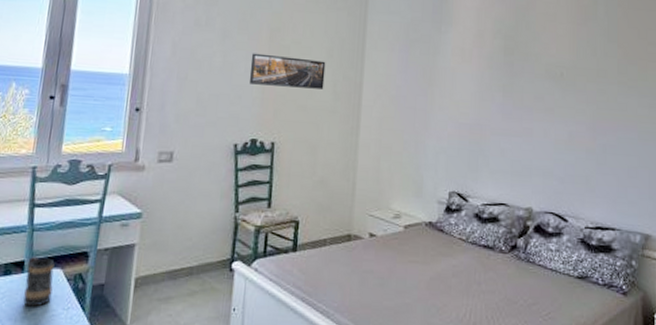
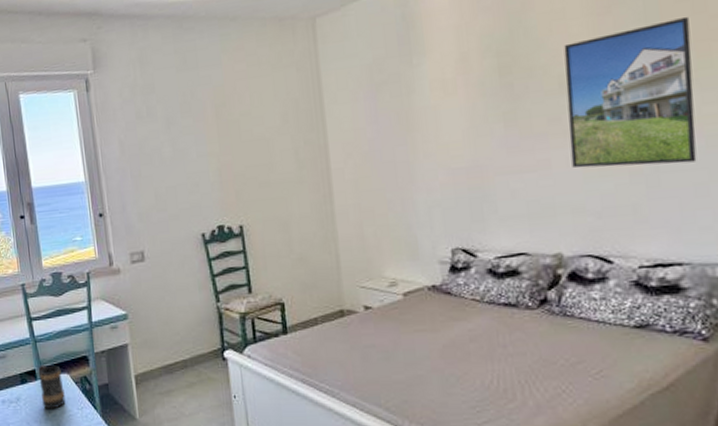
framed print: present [249,53,326,89] -> none [200,128,285,169]
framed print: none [547,39,635,150] -> present [564,16,697,168]

